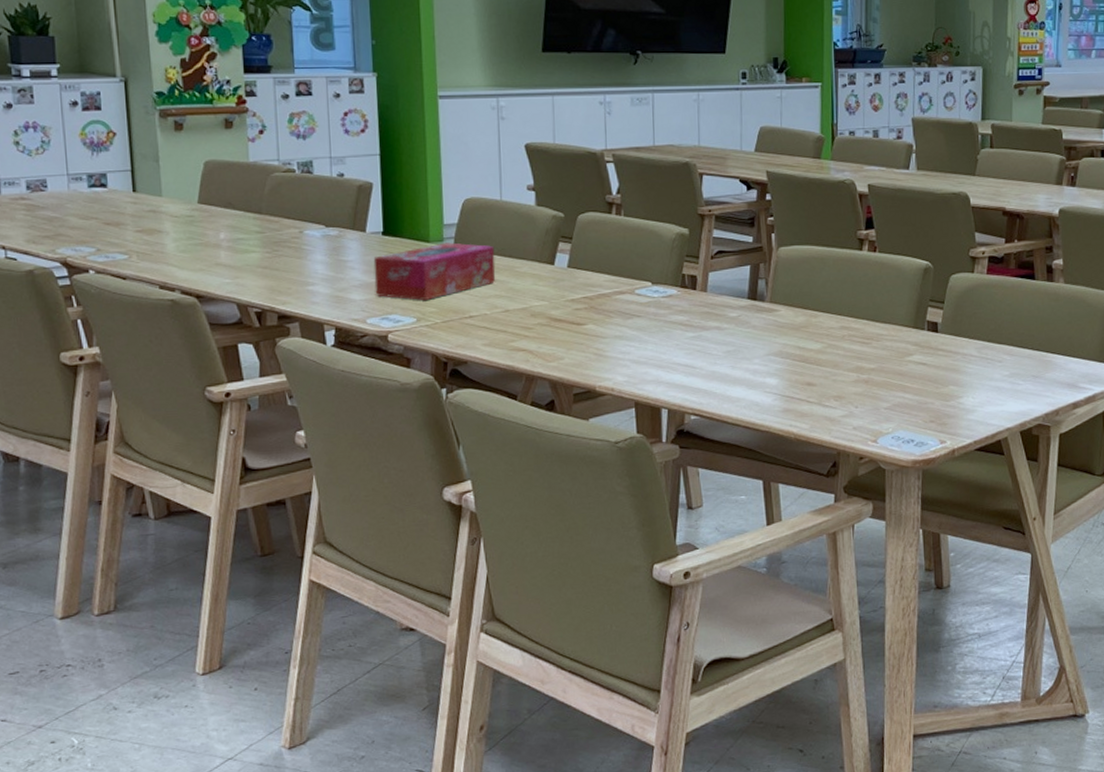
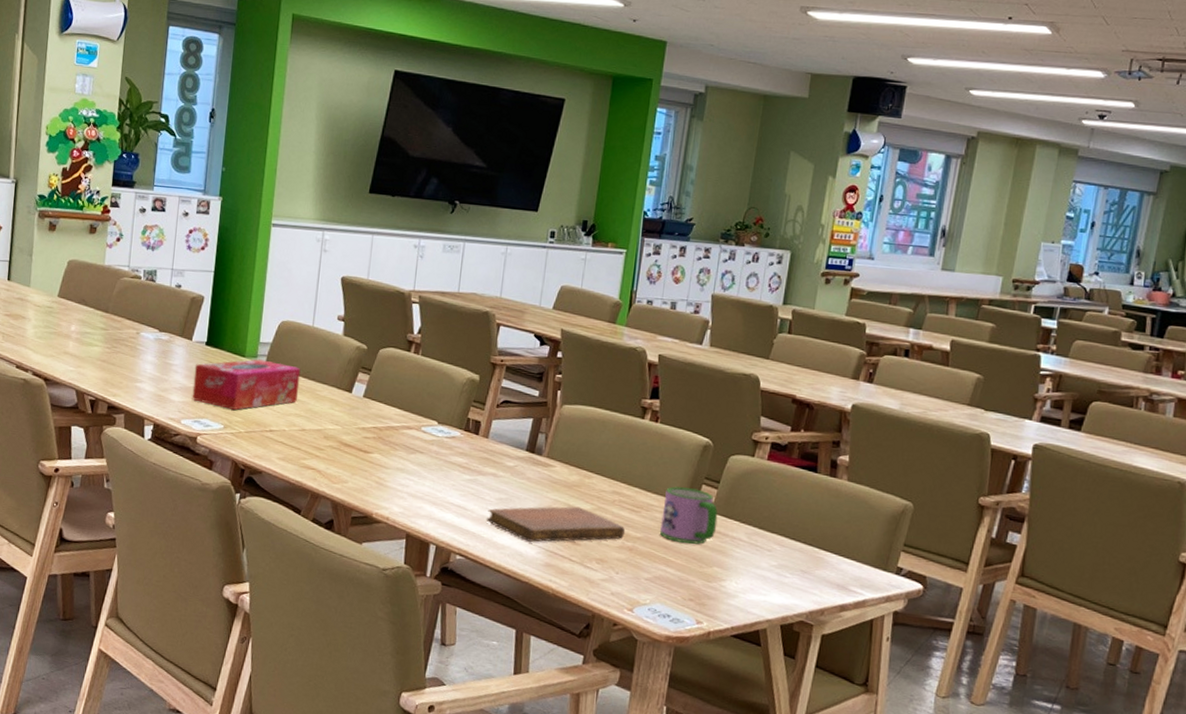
notebook: none [716,347,859,390] -> present [486,506,626,542]
mug: none [892,312,947,367] -> present [660,486,718,544]

